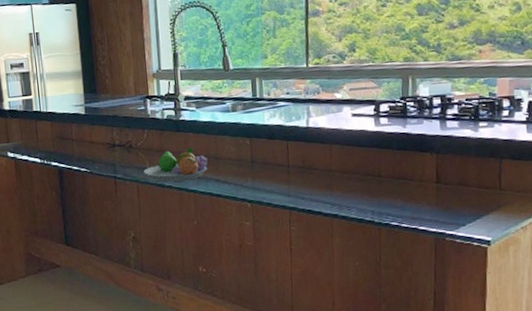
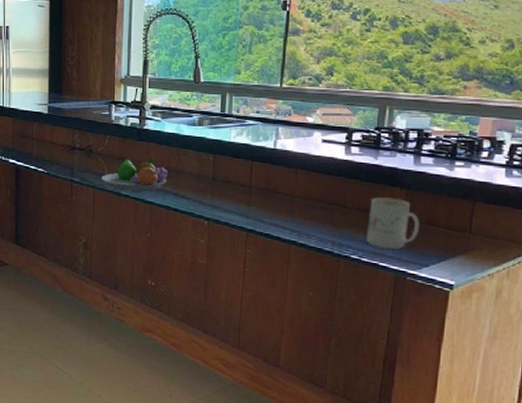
mug: none [403,162,452,213] -> present [367,196,419,249]

